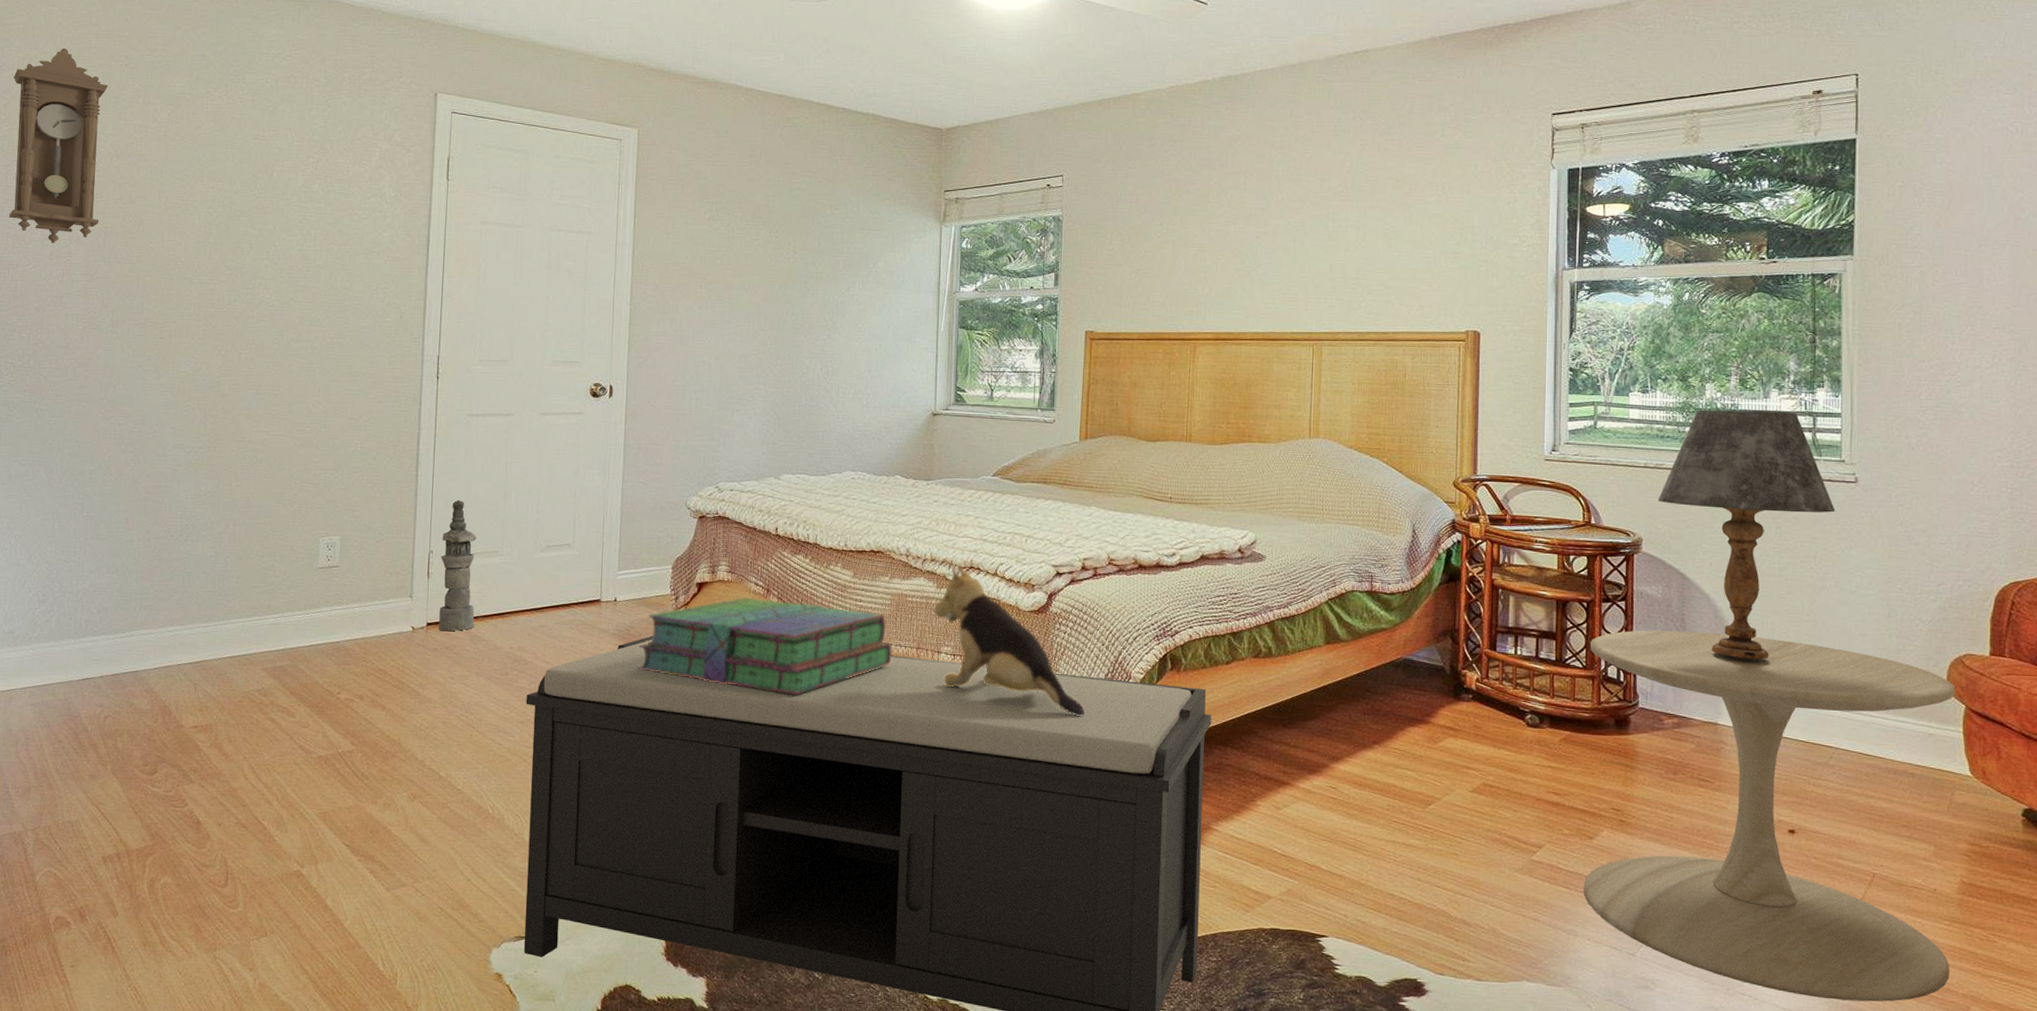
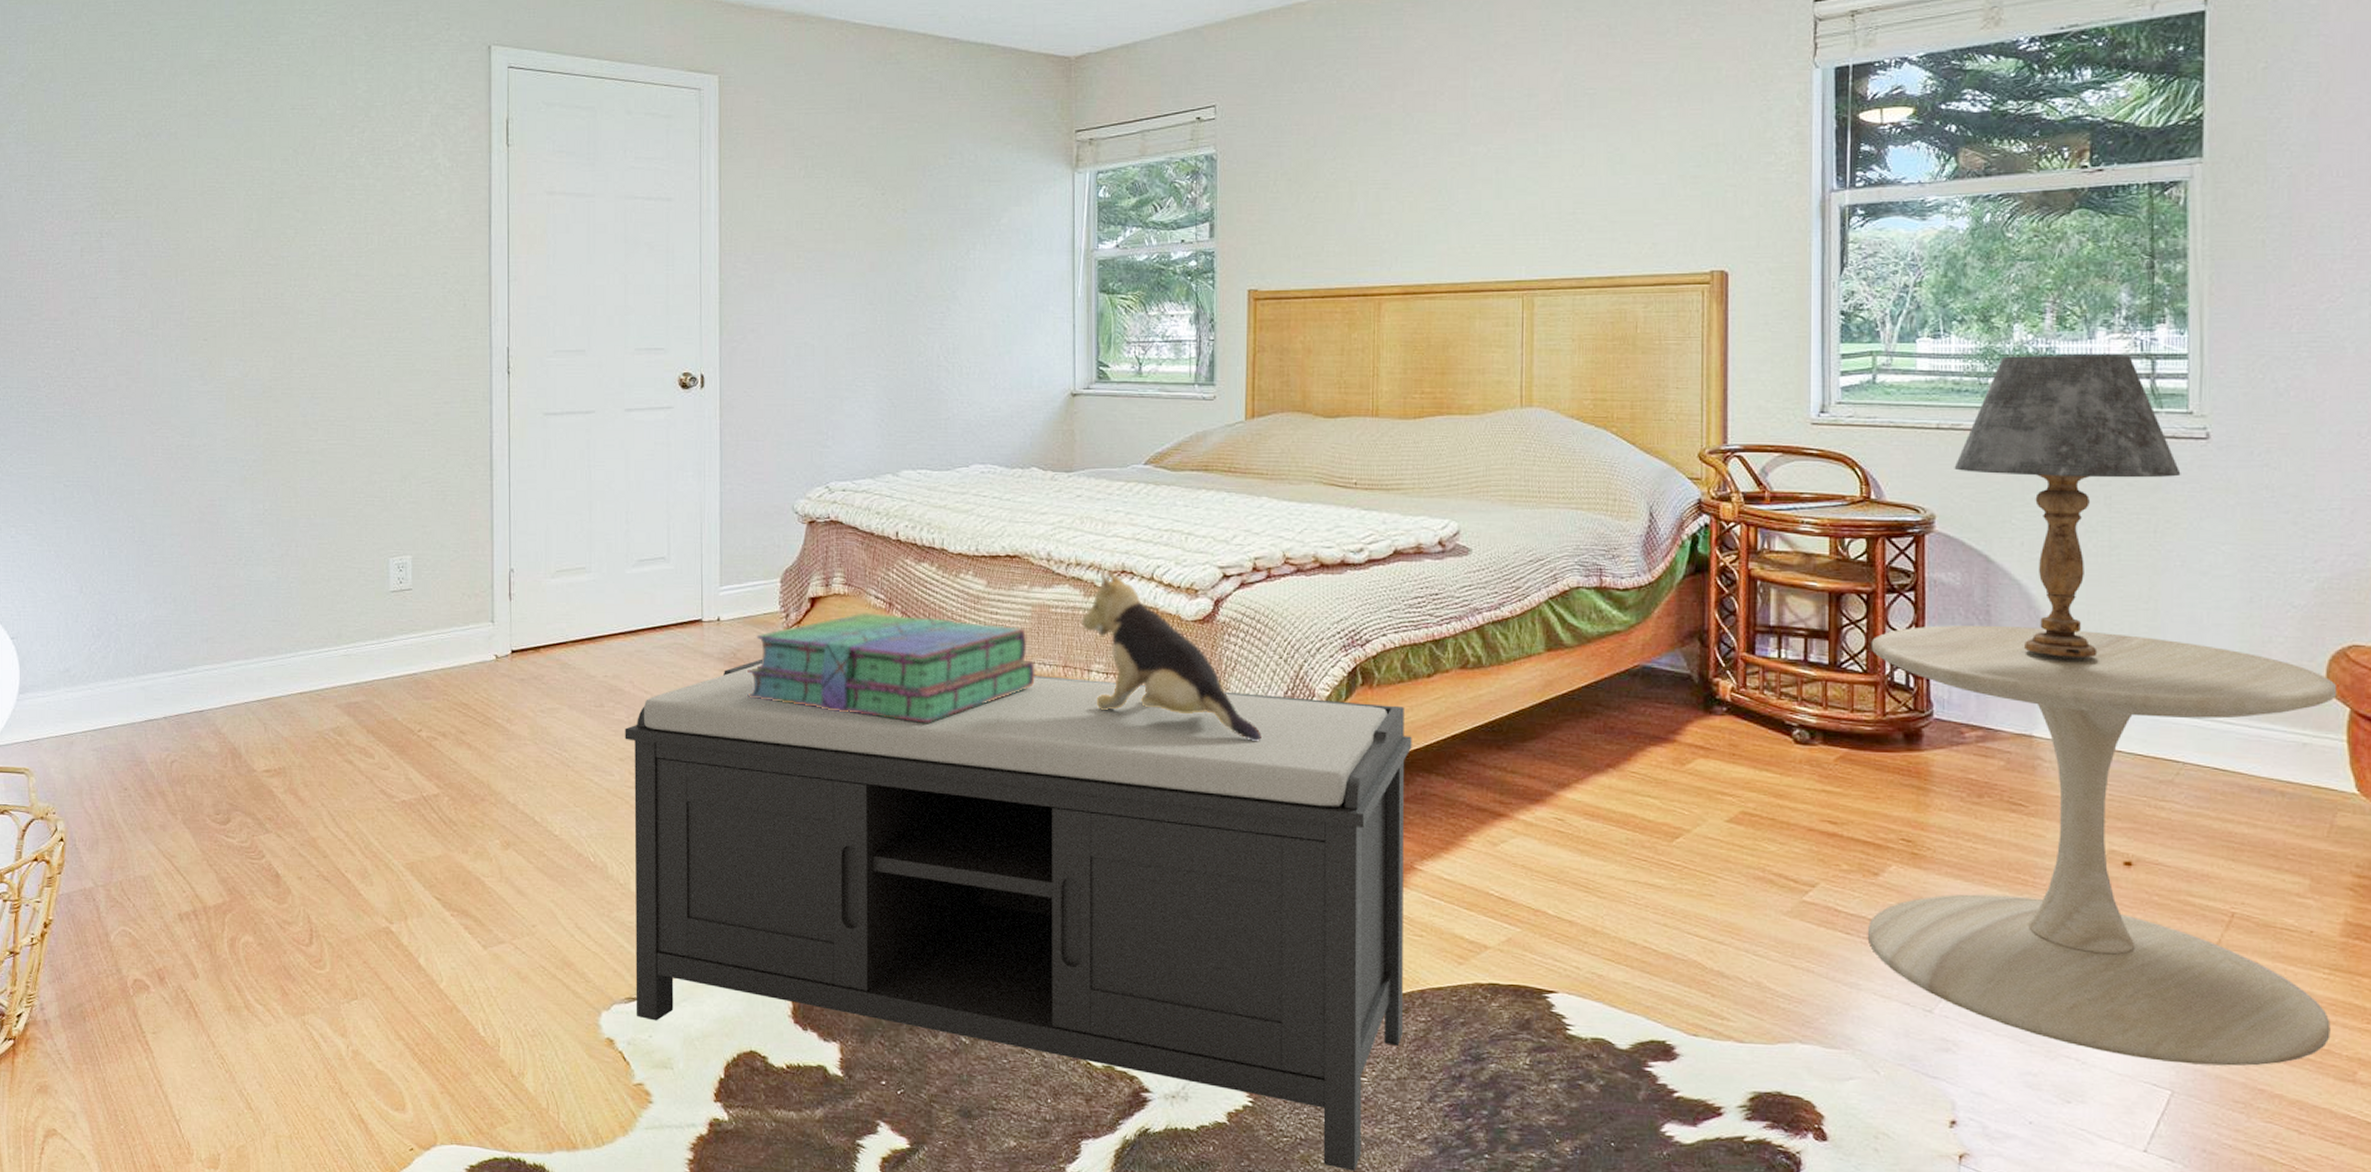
pendulum clock: present [9,48,109,244] -> none [29,16,132,239]
lantern: present [438,499,477,631] -> none [522,510,563,659]

